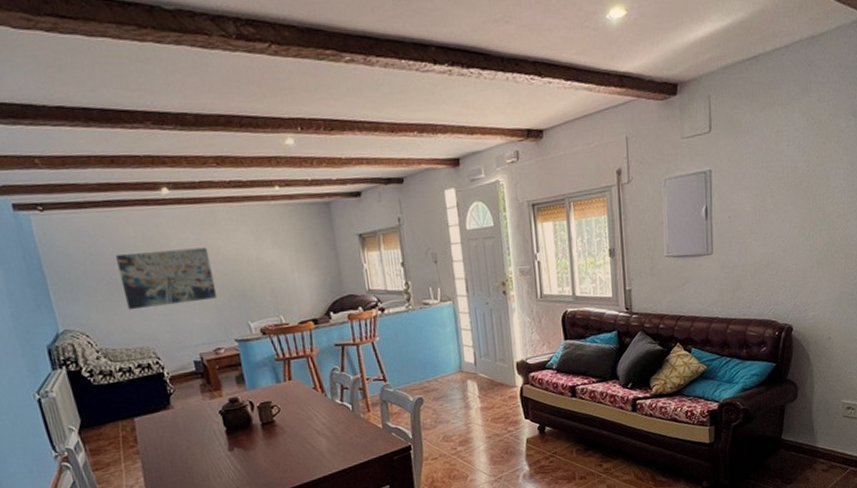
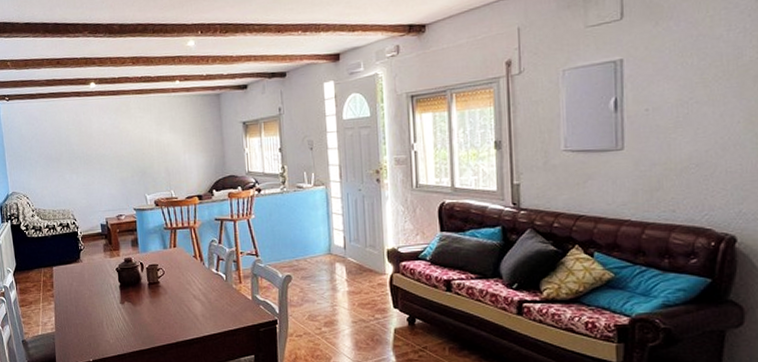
wall art: present [116,247,218,310] -> none [53,130,124,179]

